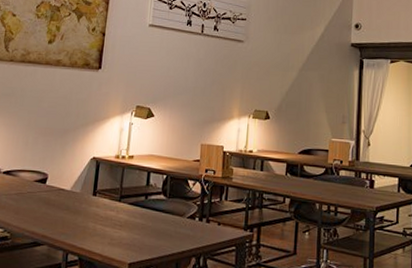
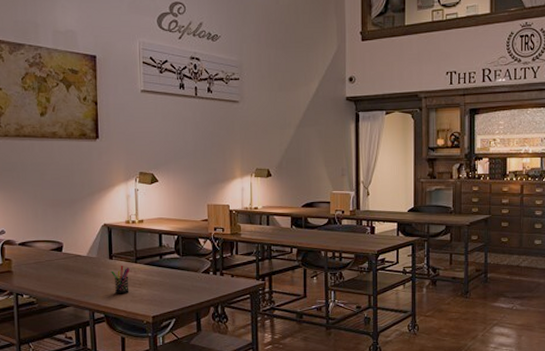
pen holder: none [92,204,112,236] -> present [111,266,130,295]

